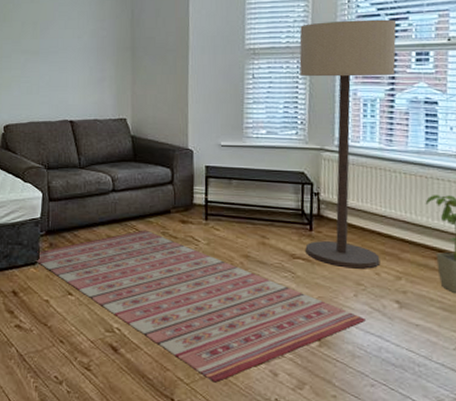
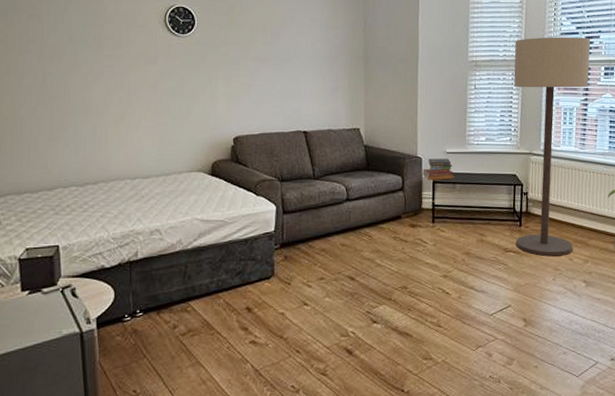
rug: present [35,230,367,383] -> none [269,236,562,370]
books: none [194,151,229,175] -> present [423,158,453,180]

